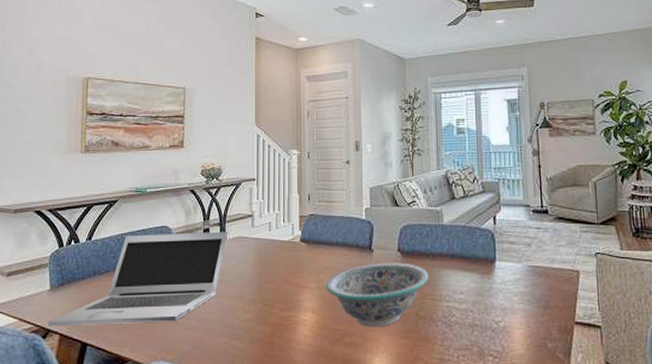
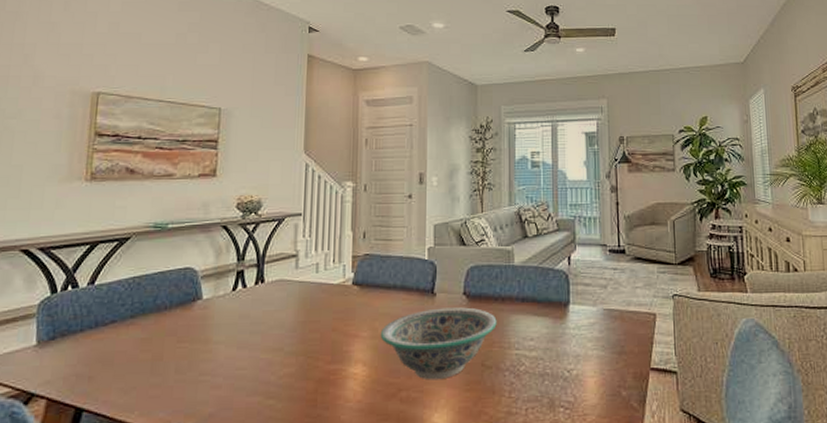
laptop: present [48,231,228,327] -> none [32,273,267,391]

